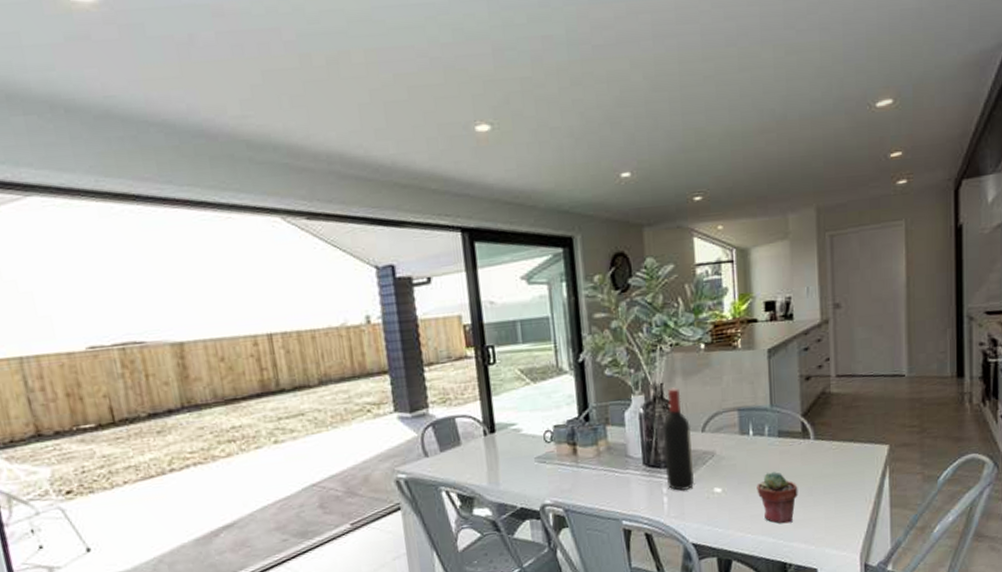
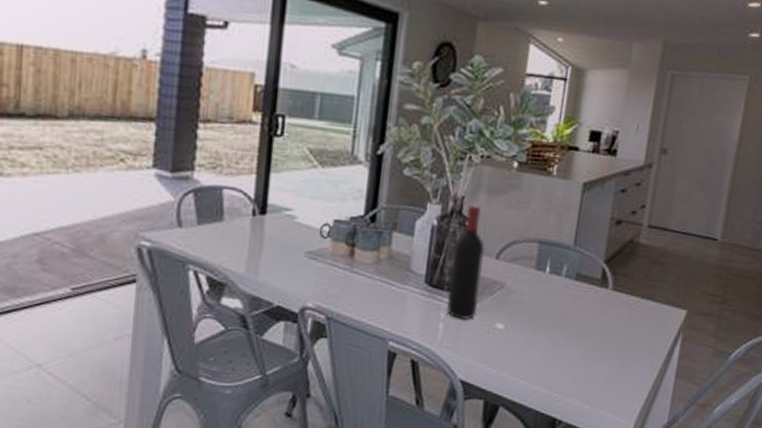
potted succulent: present [756,472,798,524] -> none [541,317,585,376]

